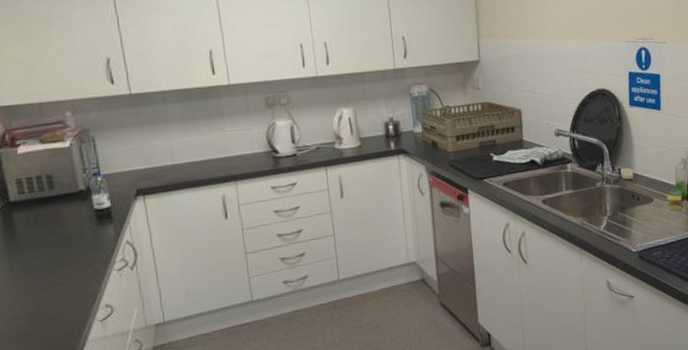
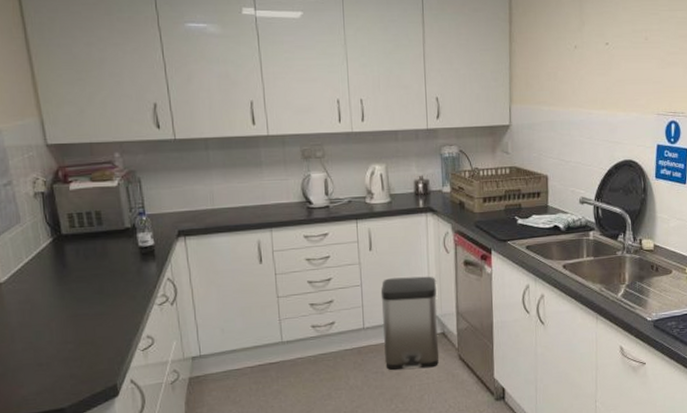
pedal bin: none [355,220,420,323] -> present [381,276,439,371]

